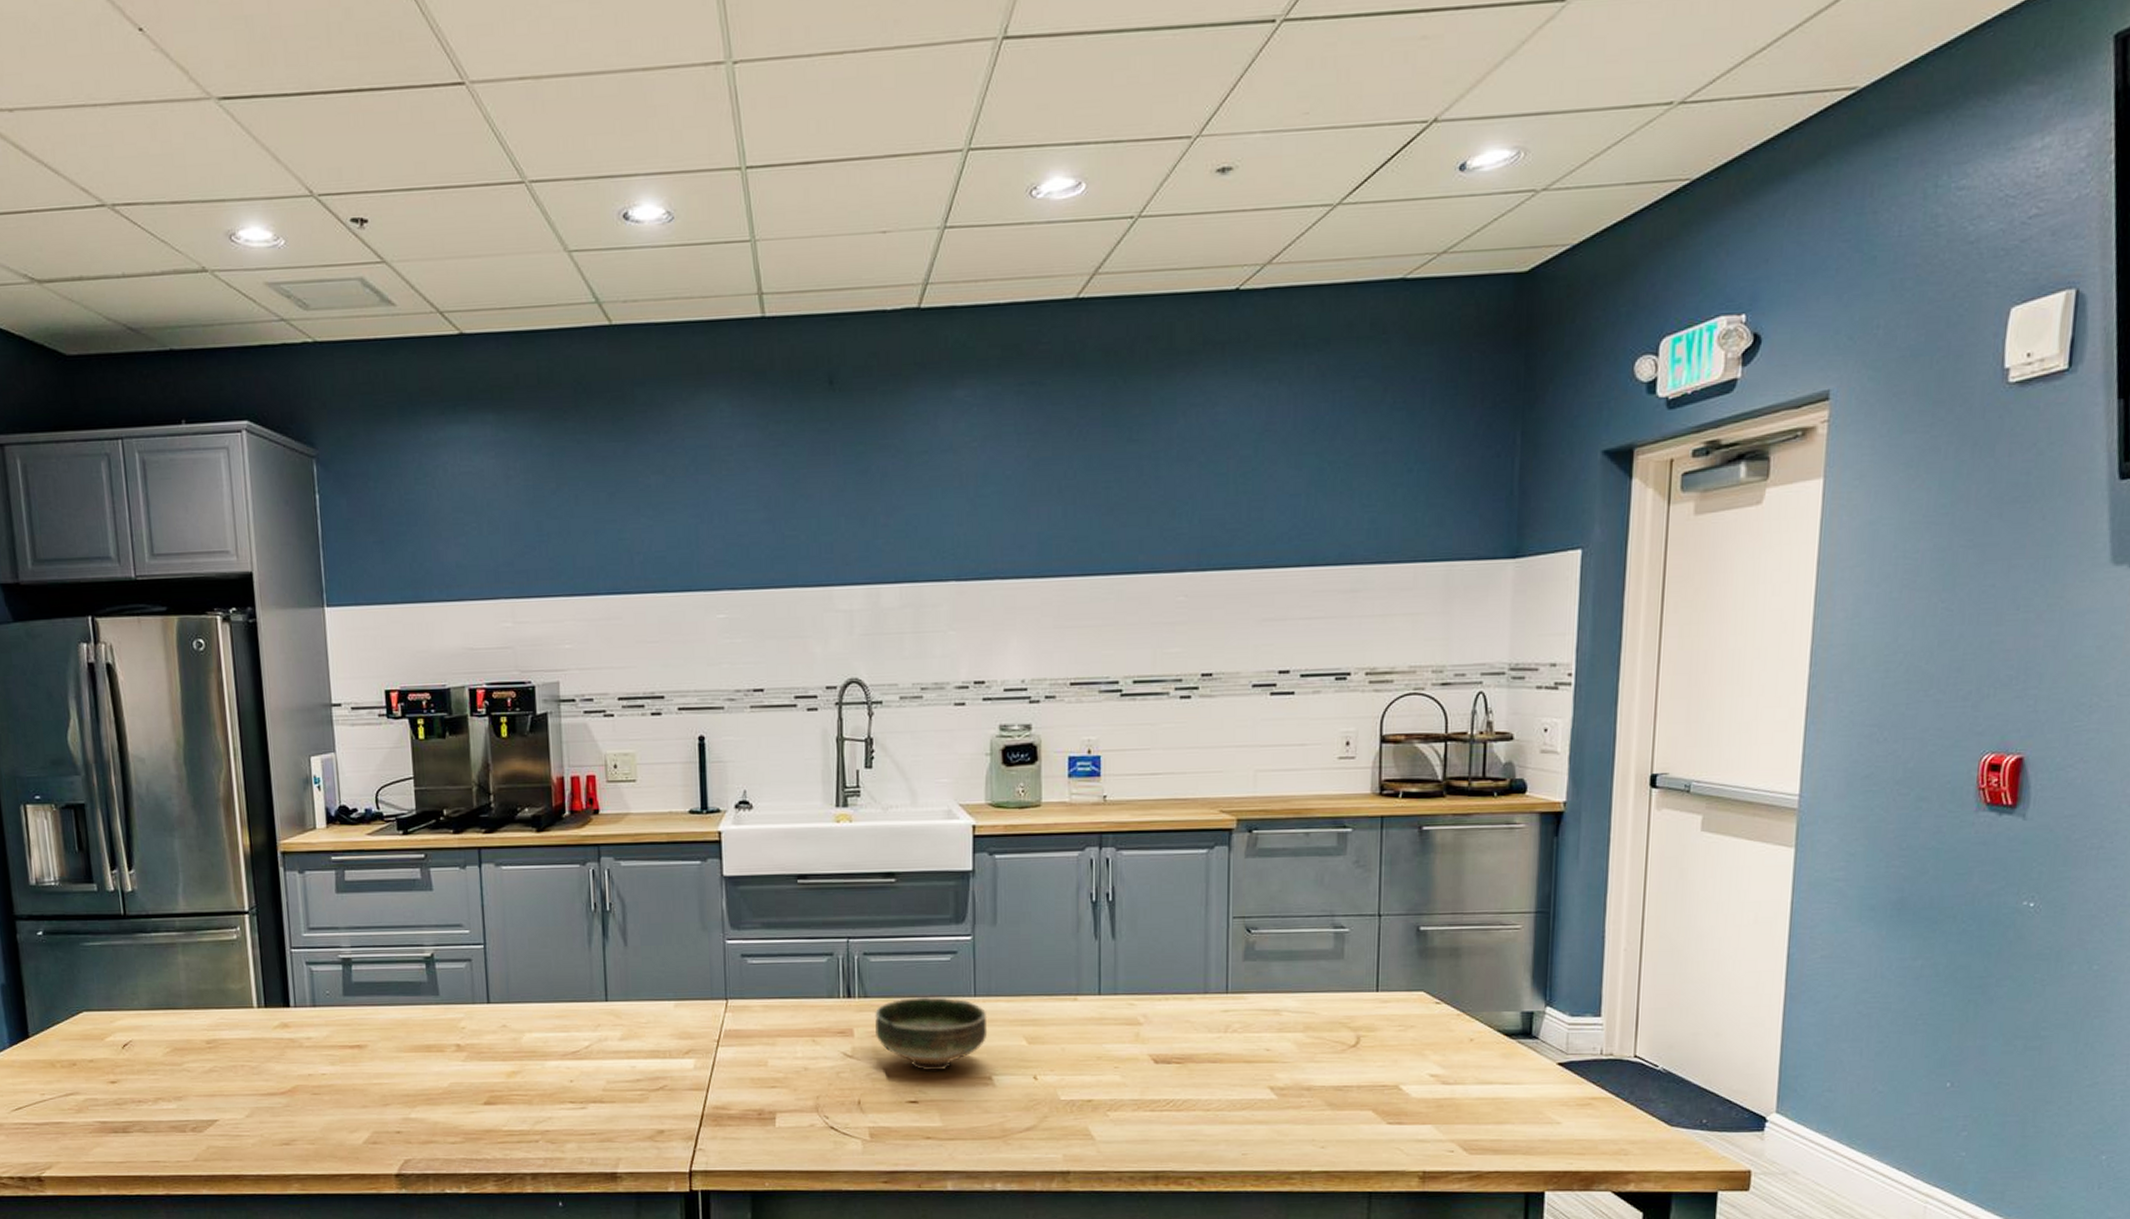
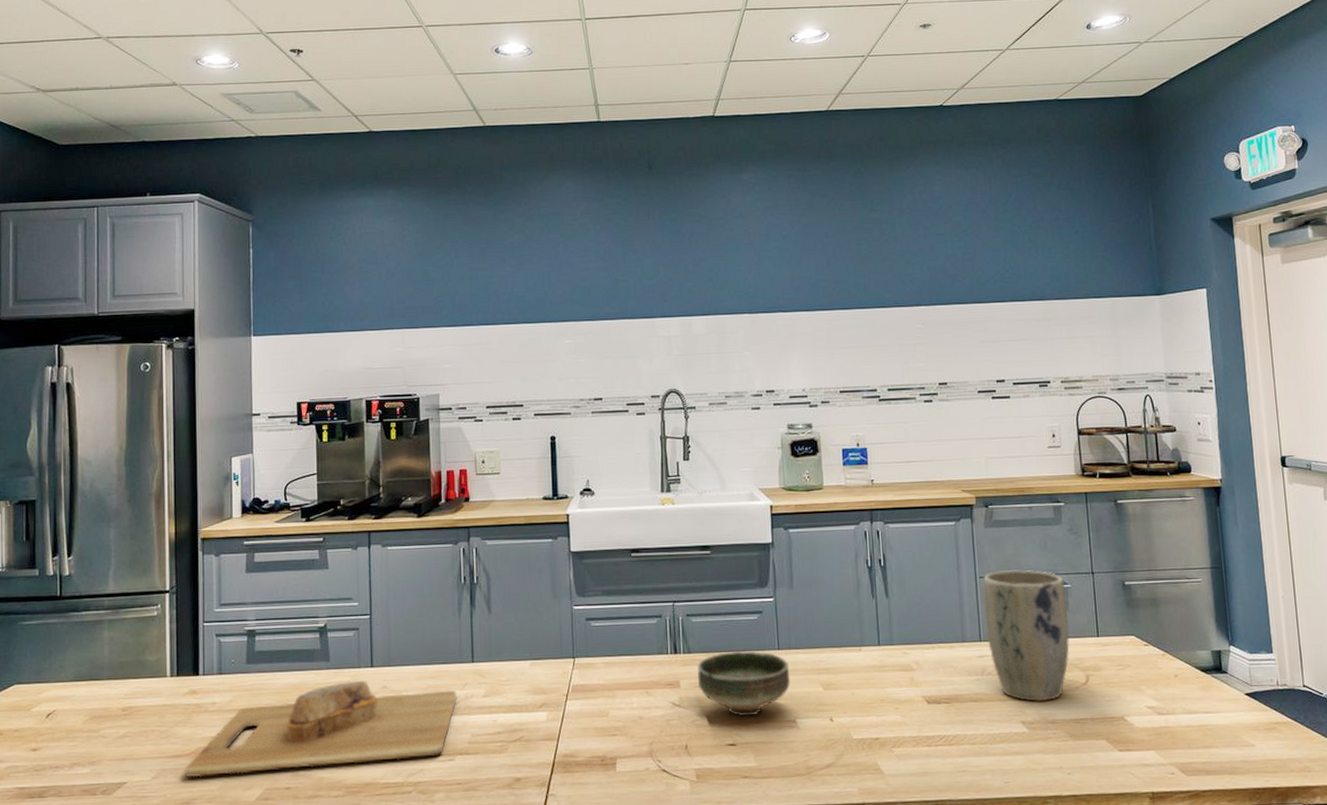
cutting board: none [281,1017,589,1118] -> present [184,680,457,778]
plant pot: none [1235,909,1342,1066] -> present [982,570,1069,702]

